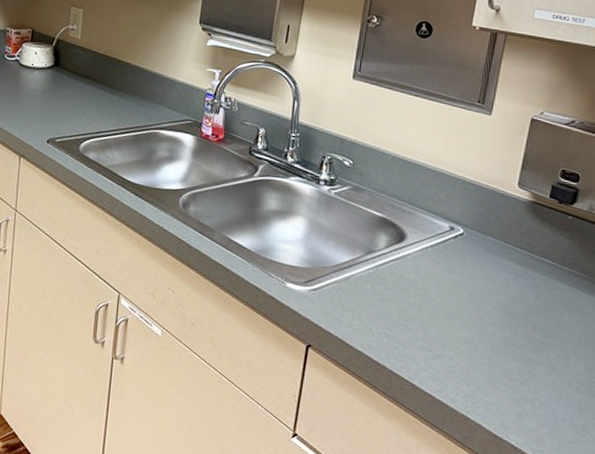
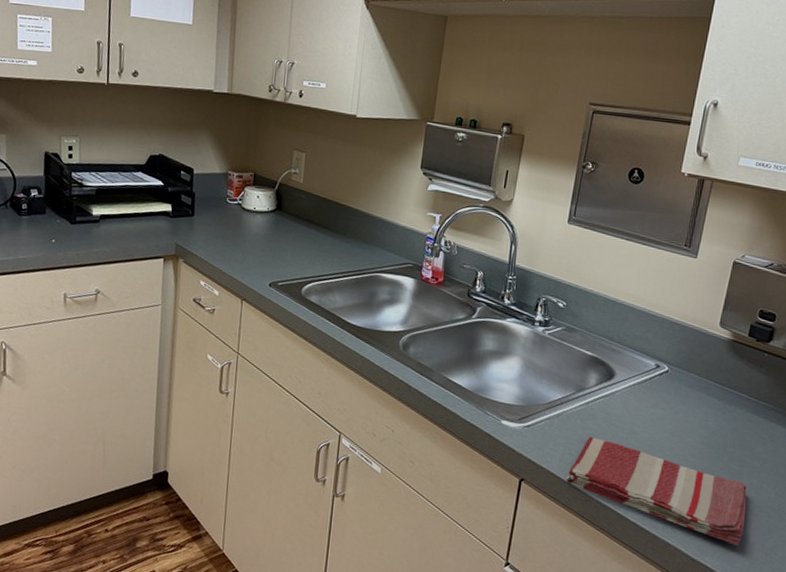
dish towel: none [355,301,553,424] -> present [565,436,747,547]

